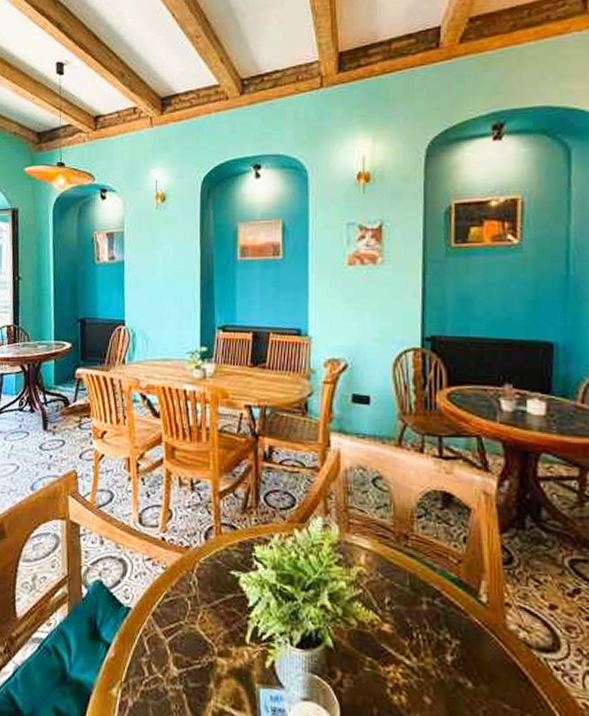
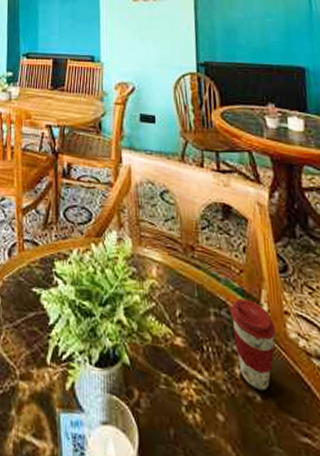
coffee cup: none [444,589,495,678] -> present [230,299,277,391]

